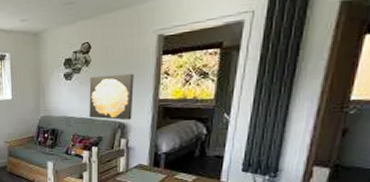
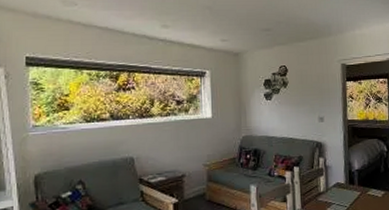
wall art: present [89,73,134,120] -> none [288,95,327,140]

